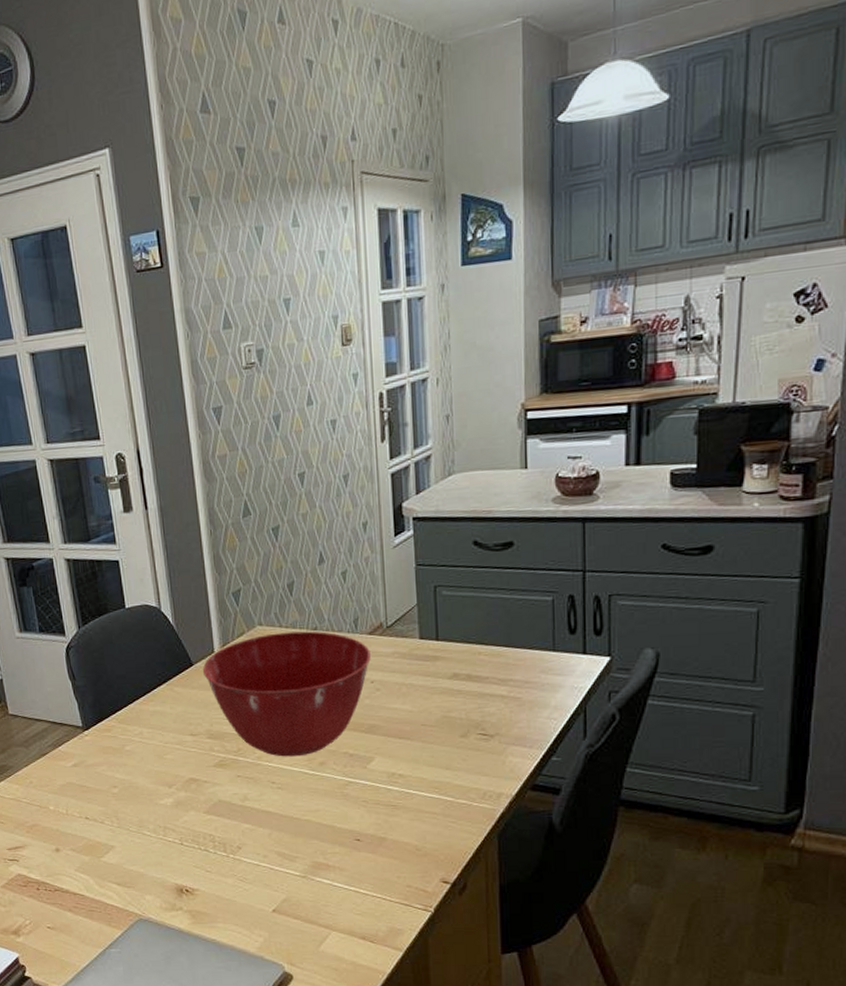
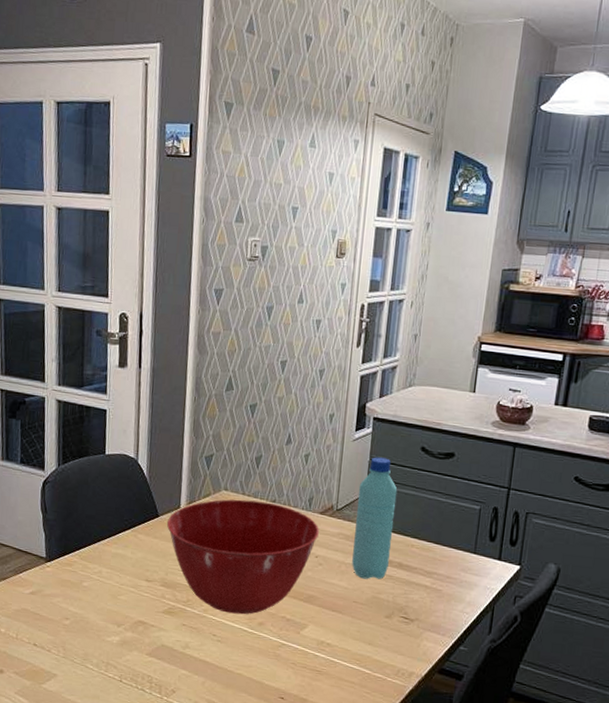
water bottle: none [408,560,455,699] -> present [352,457,398,579]

